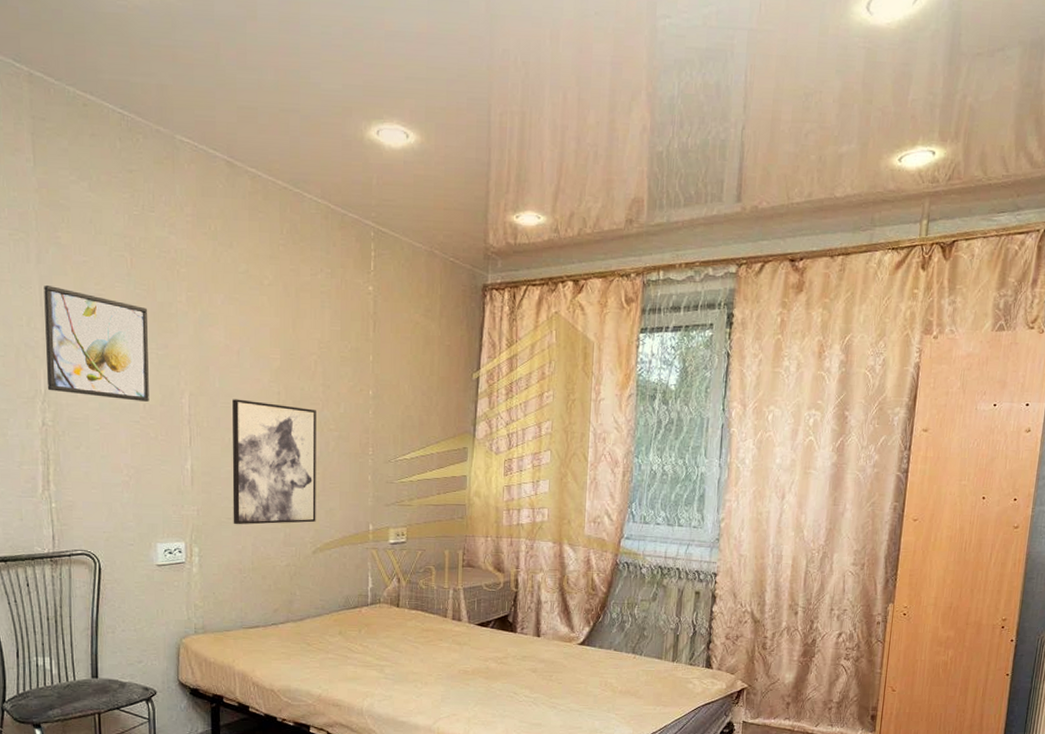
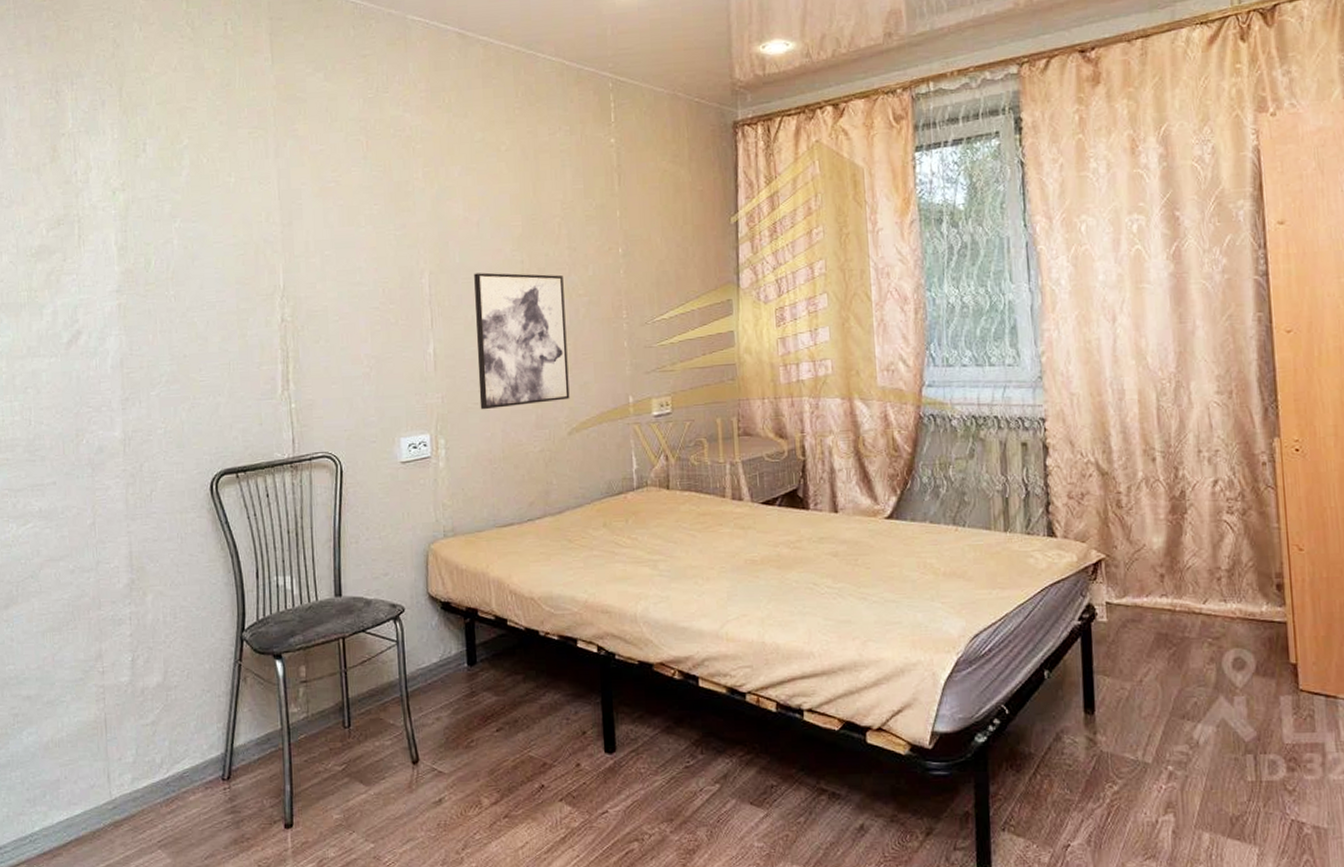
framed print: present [44,284,149,402] -> none [282,177,388,287]

